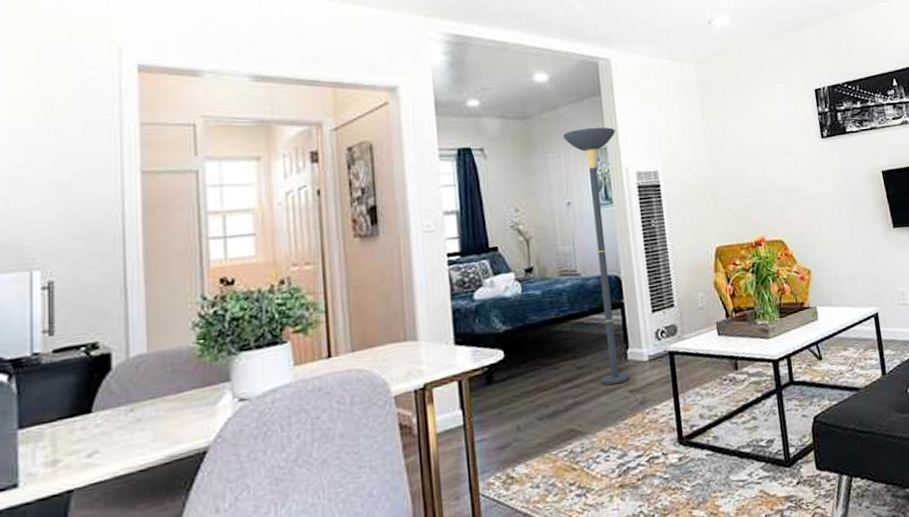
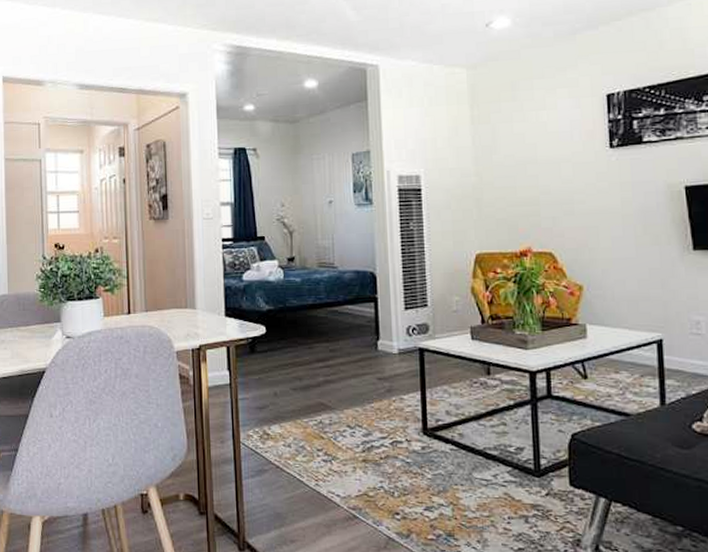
floor lamp: present [563,127,630,385] -> none [328,131,379,370]

